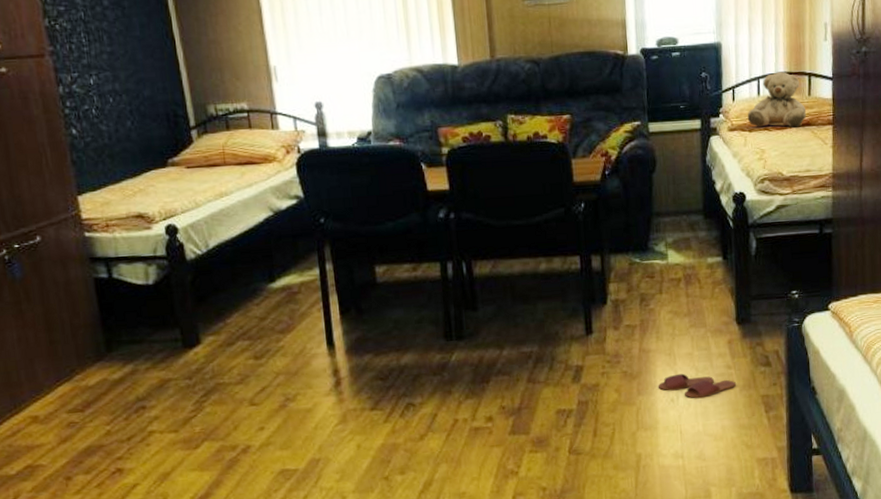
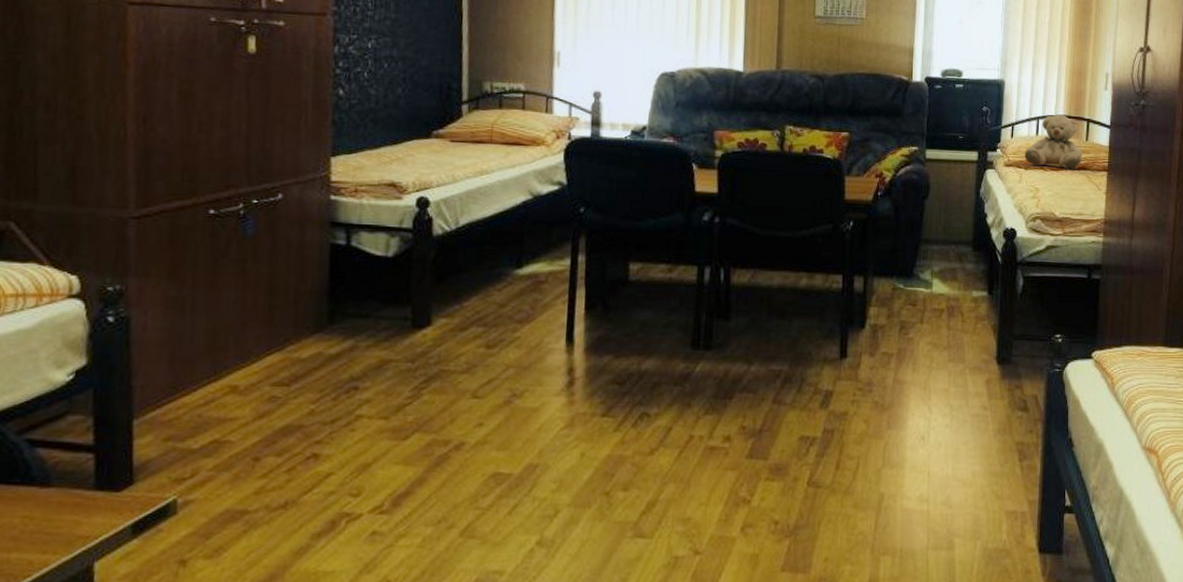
slippers: present [659,373,737,398] -> none [910,410,992,438]

